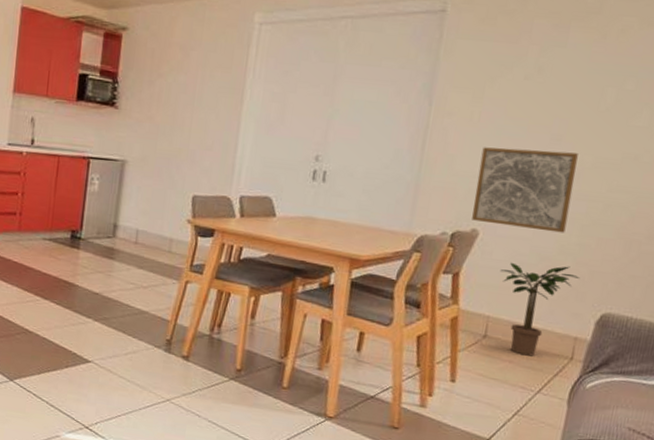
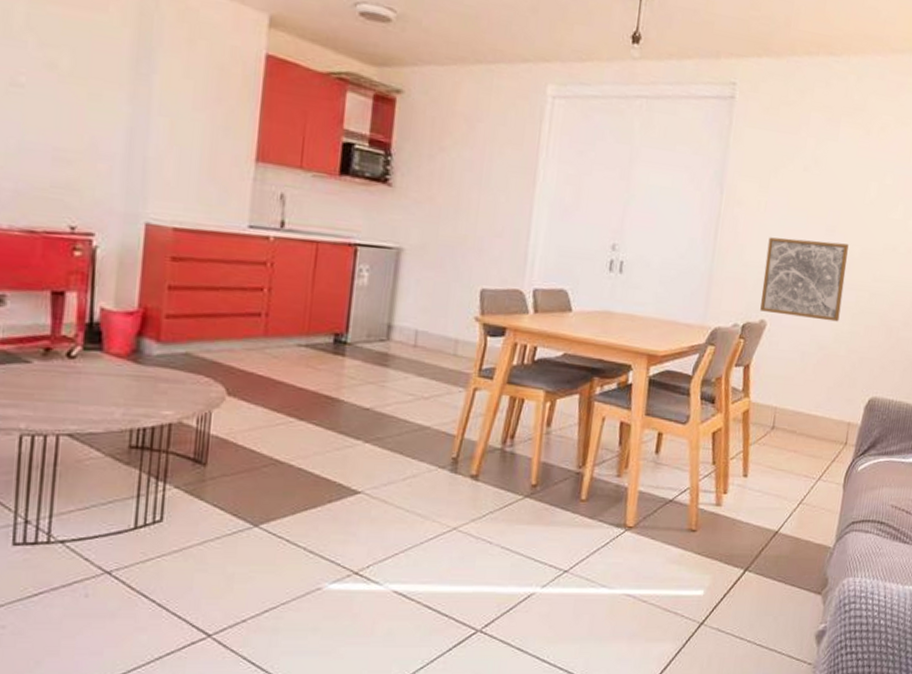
potted plant: present [500,262,581,357] -> none [785,352,852,444]

